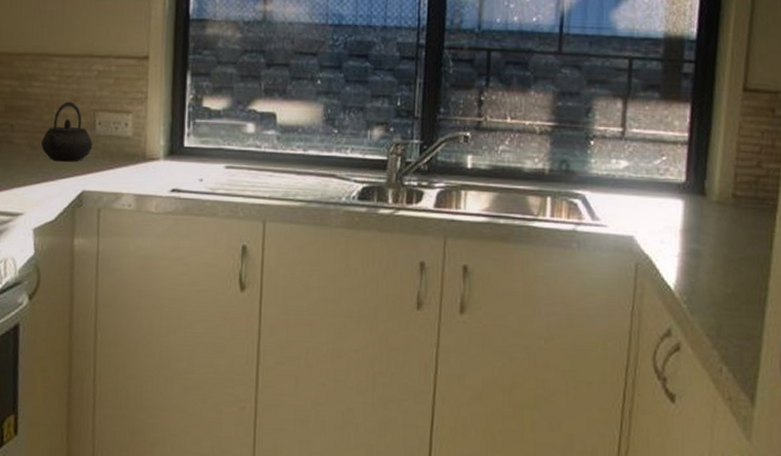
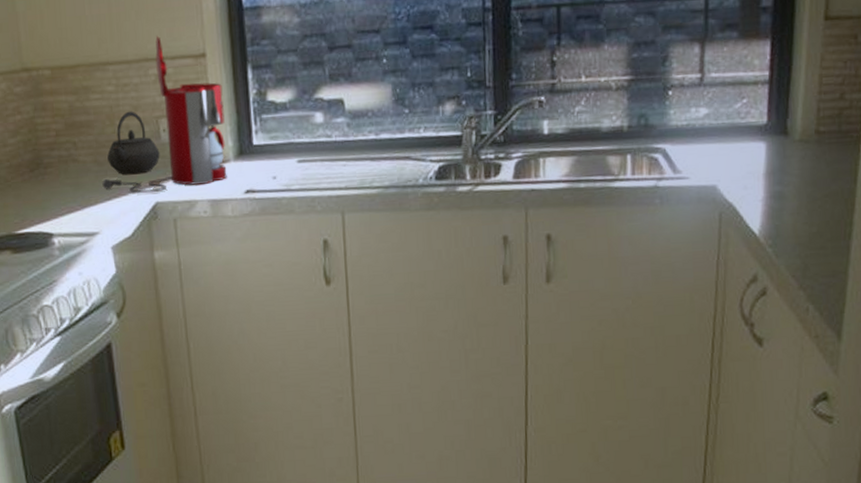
coffee maker: none [33,35,161,182] -> present [102,35,227,194]

